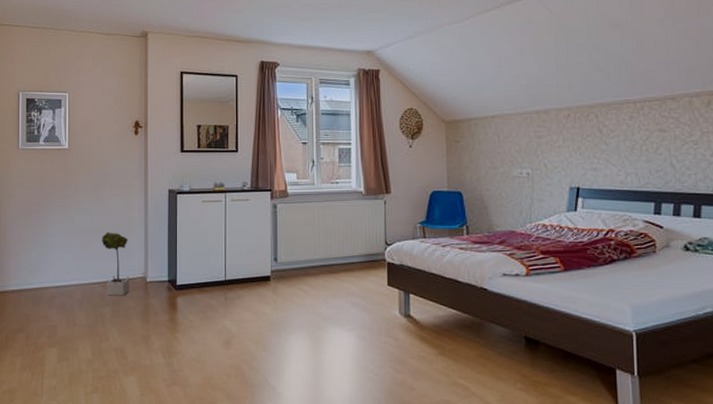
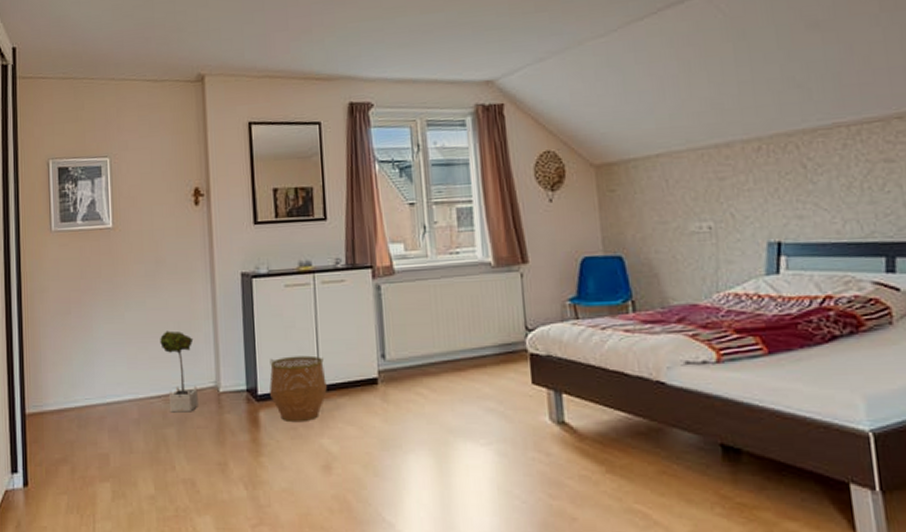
basket: none [186,256,231,308] -> present [269,355,327,423]

